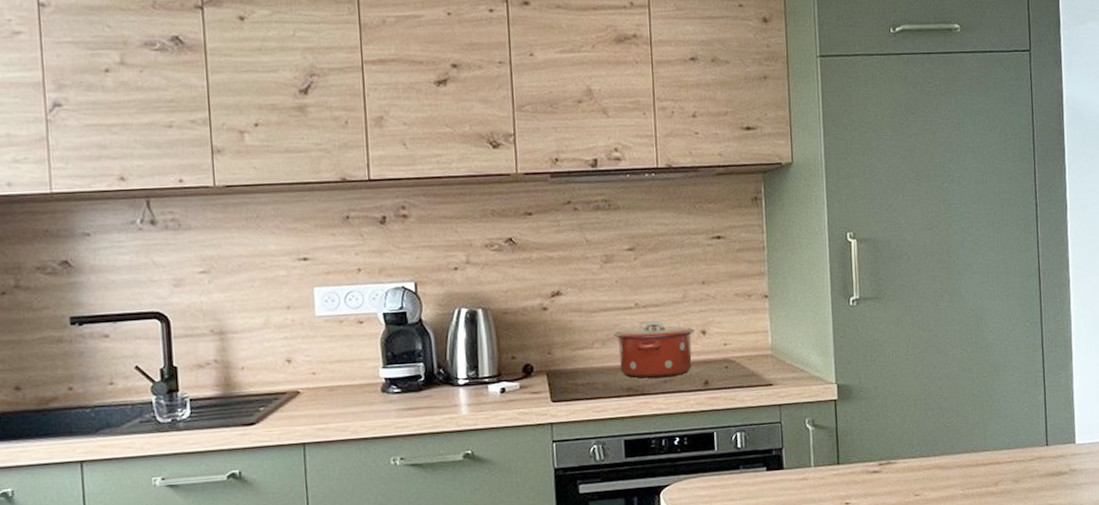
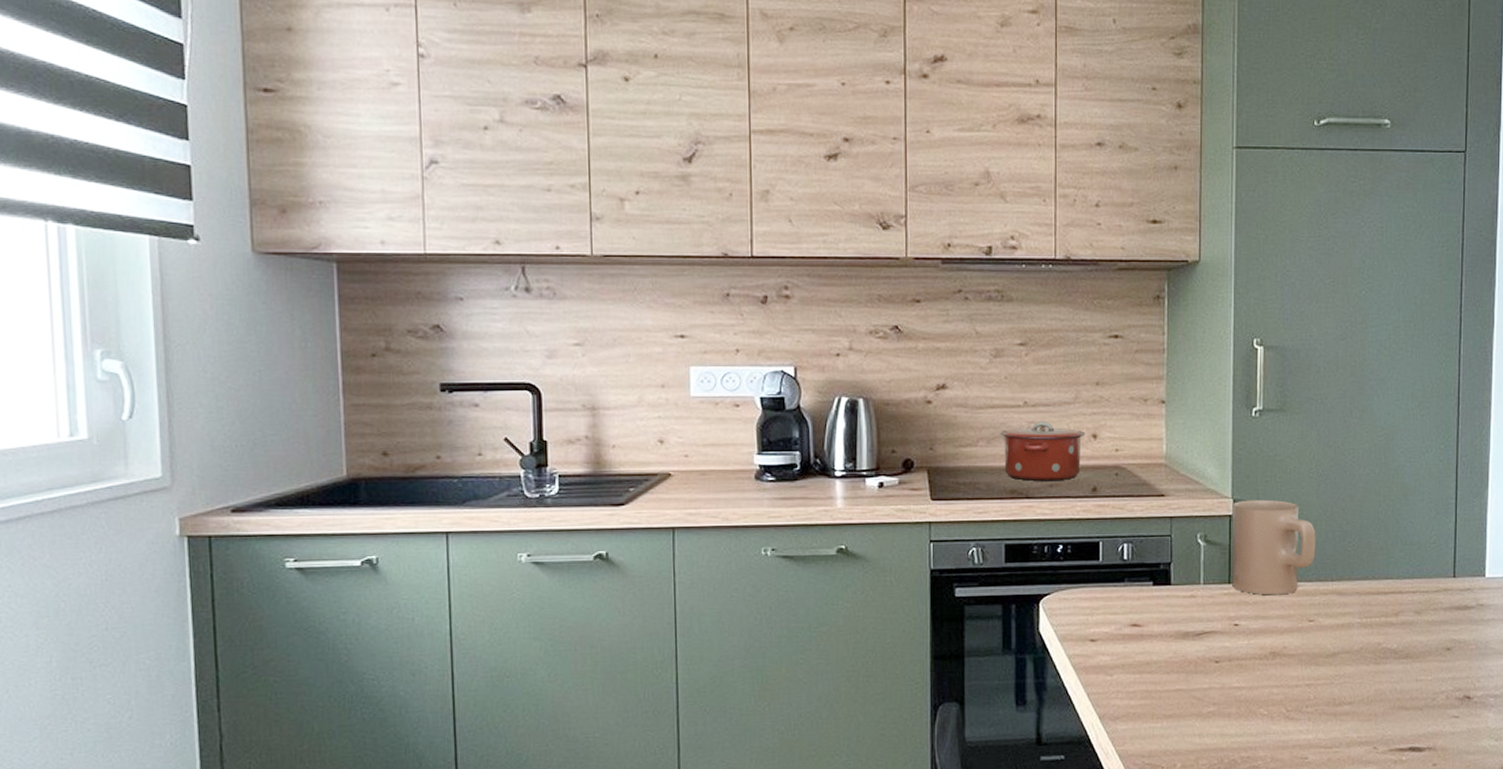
cup: none [836,383,918,474] -> present [1232,499,1316,595]

